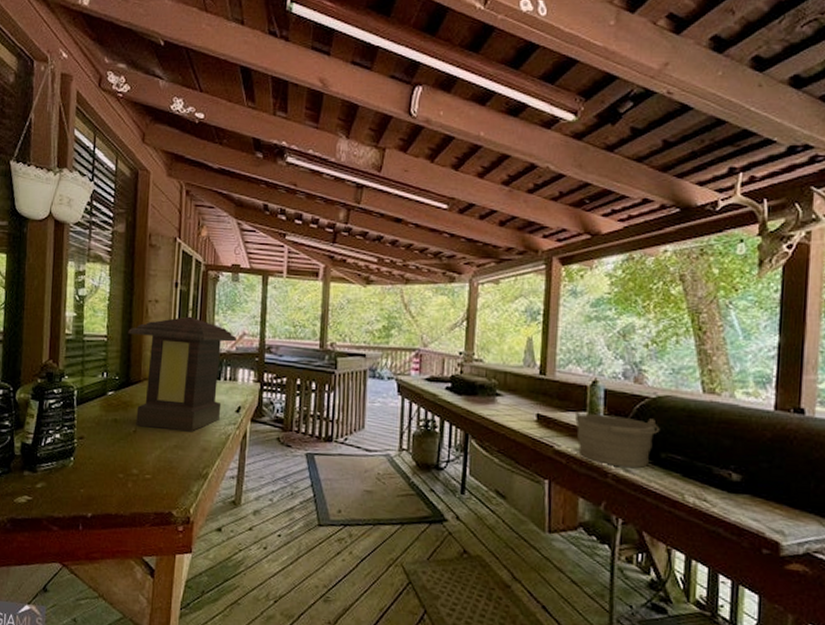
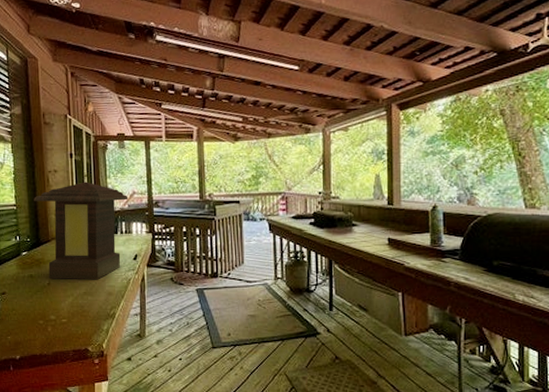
bucket: present [575,412,660,469] -> none [421,233,491,277]

